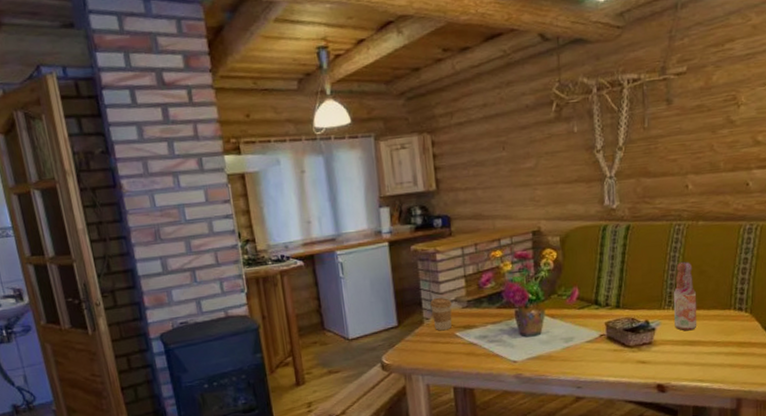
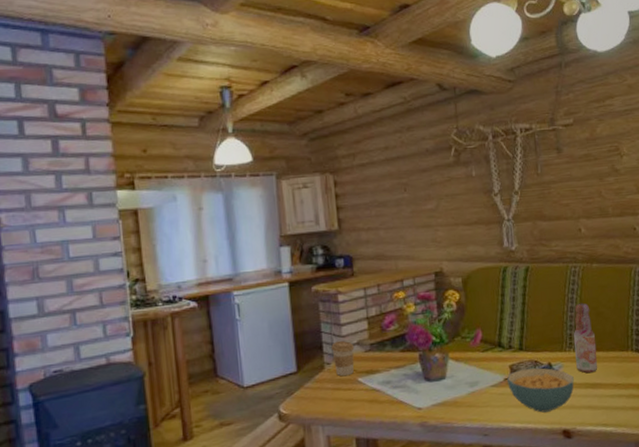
cereal bowl: none [603,325,671,368] -> present [507,368,574,413]

